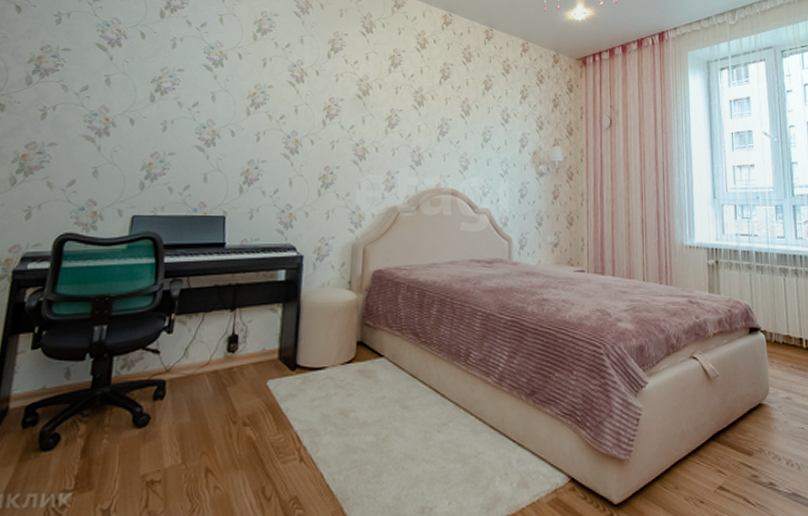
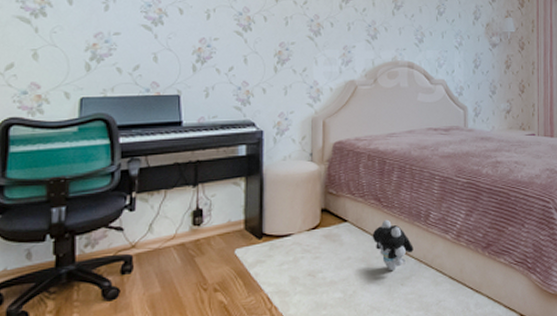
plush toy: none [408,357,452,414] -> present [372,219,413,270]

